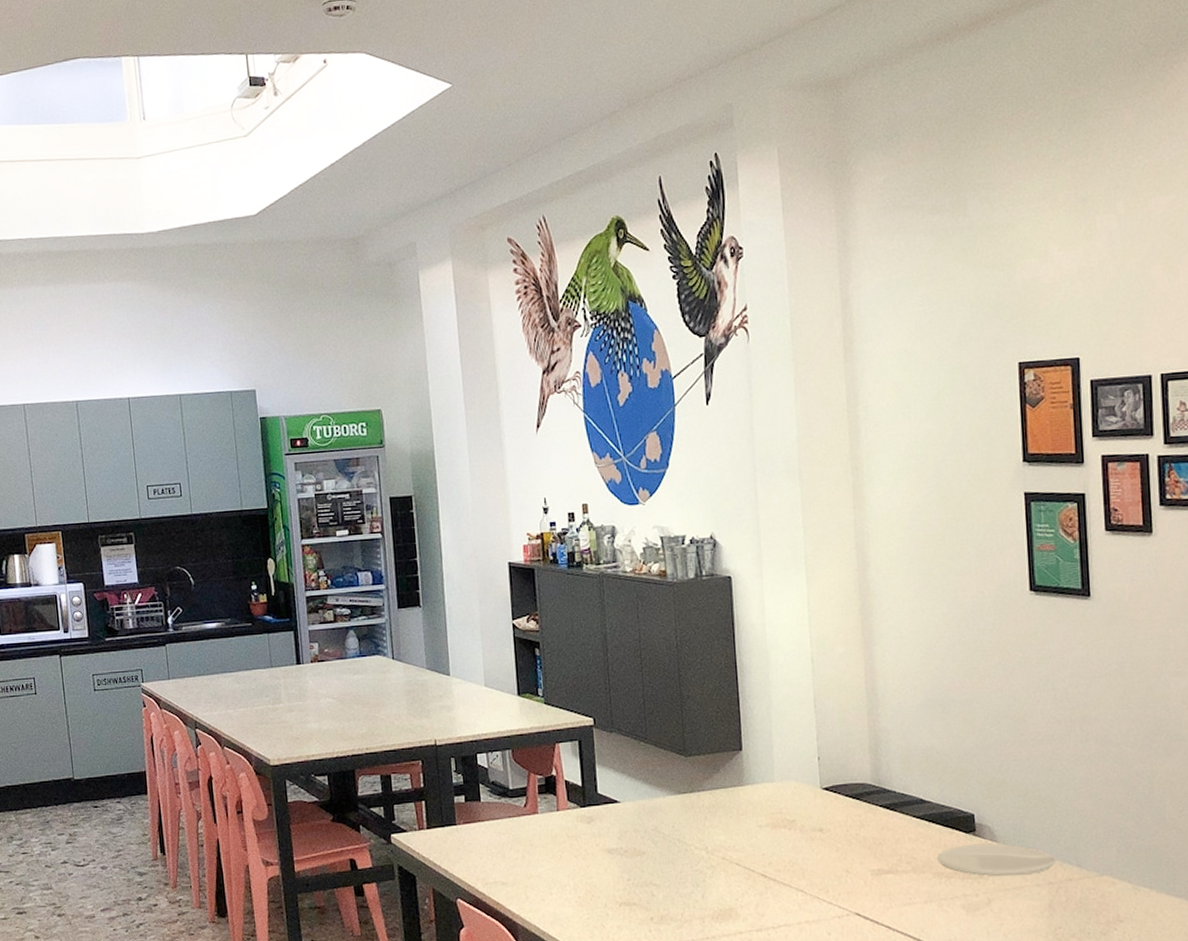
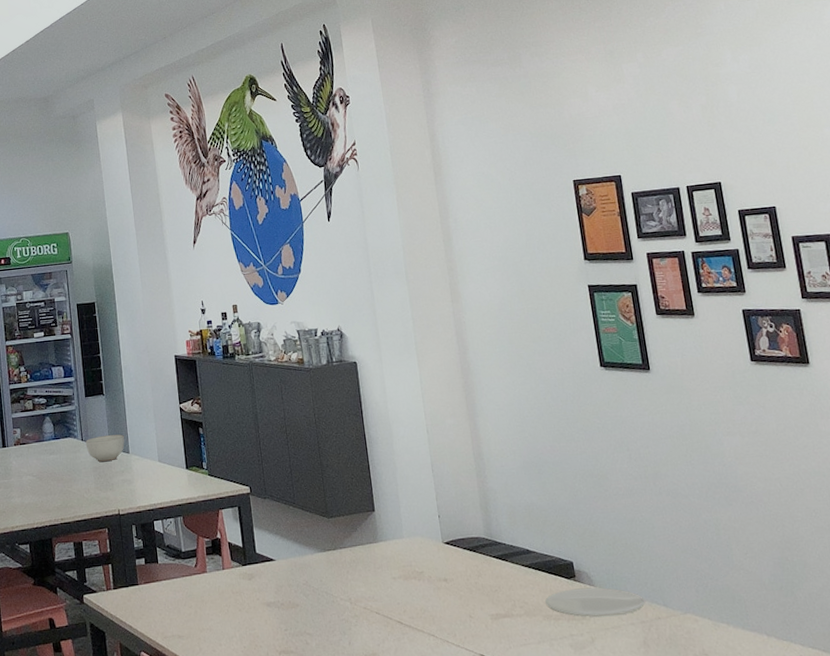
bowl: none [397,652,445,685] -> present [85,434,125,462]

